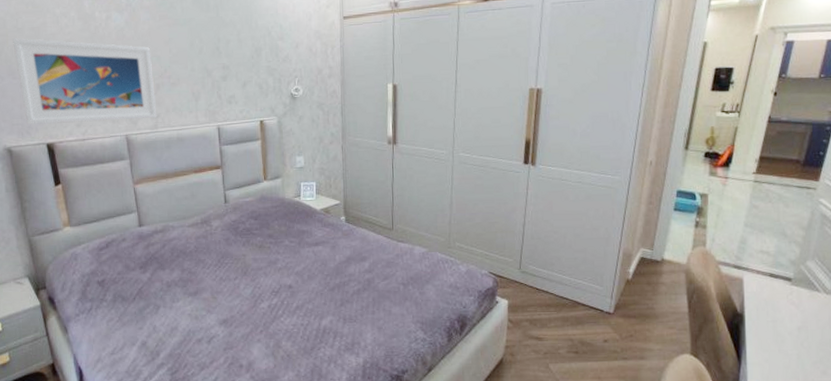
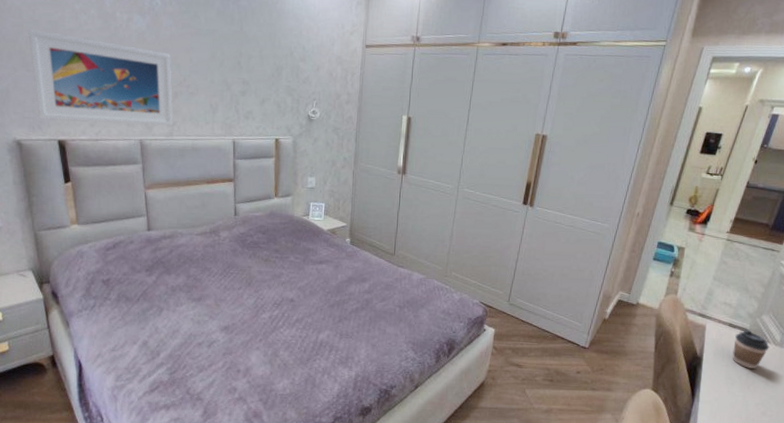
coffee cup: none [778,278,820,323] -> present [732,329,770,370]

